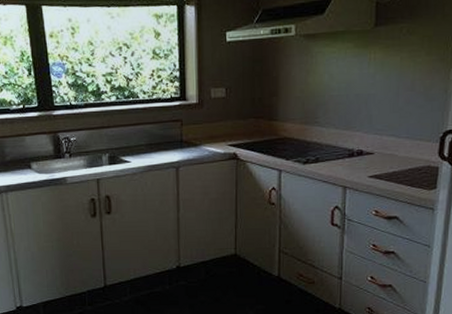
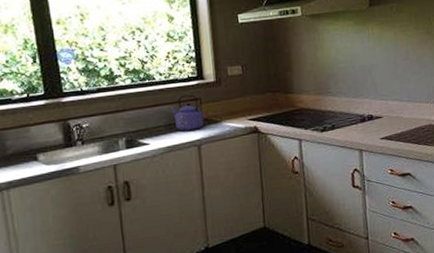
kettle: none [152,115,183,152] -> present [170,94,204,131]

